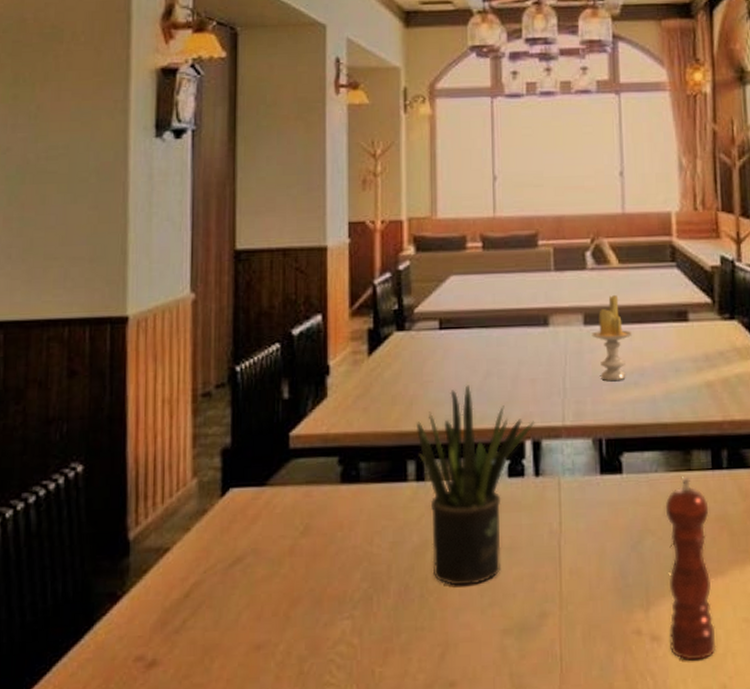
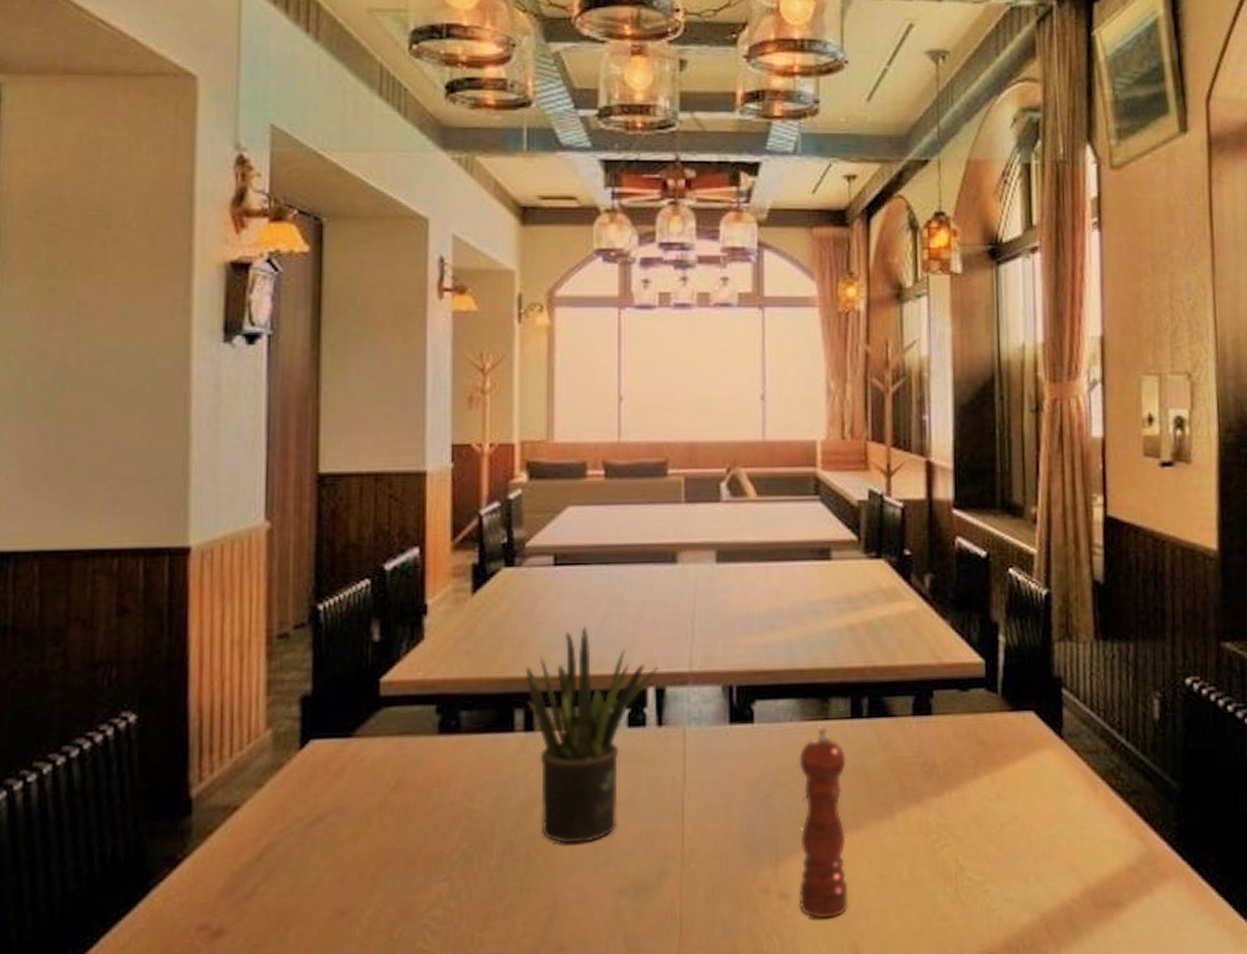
candle: present [591,295,632,381] -> none [724,531,769,623]

